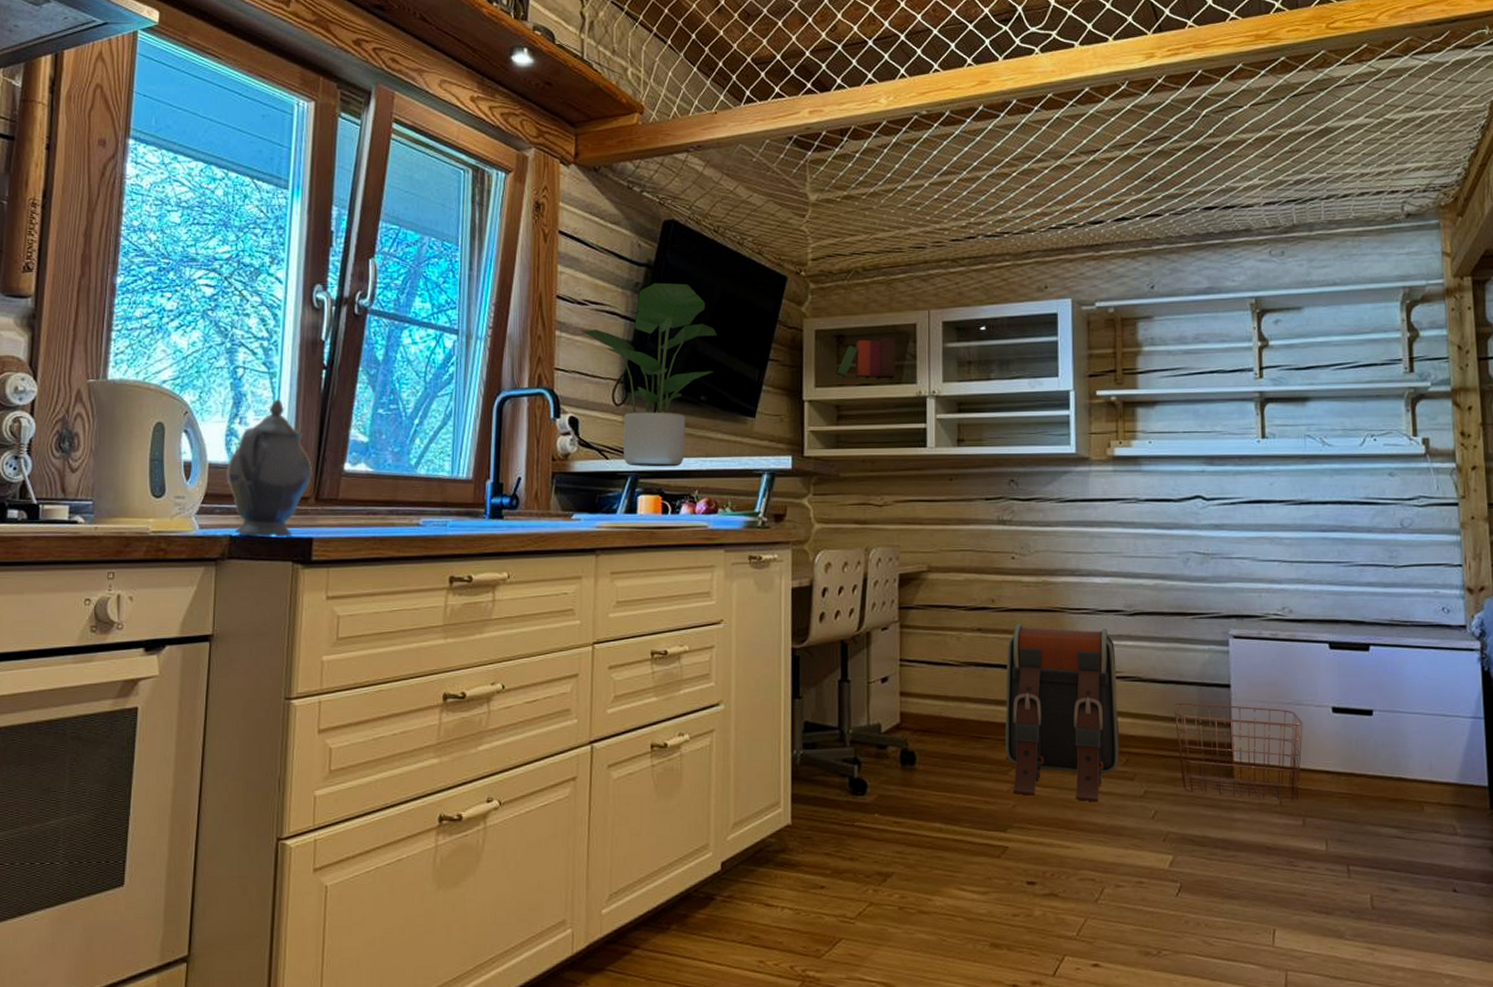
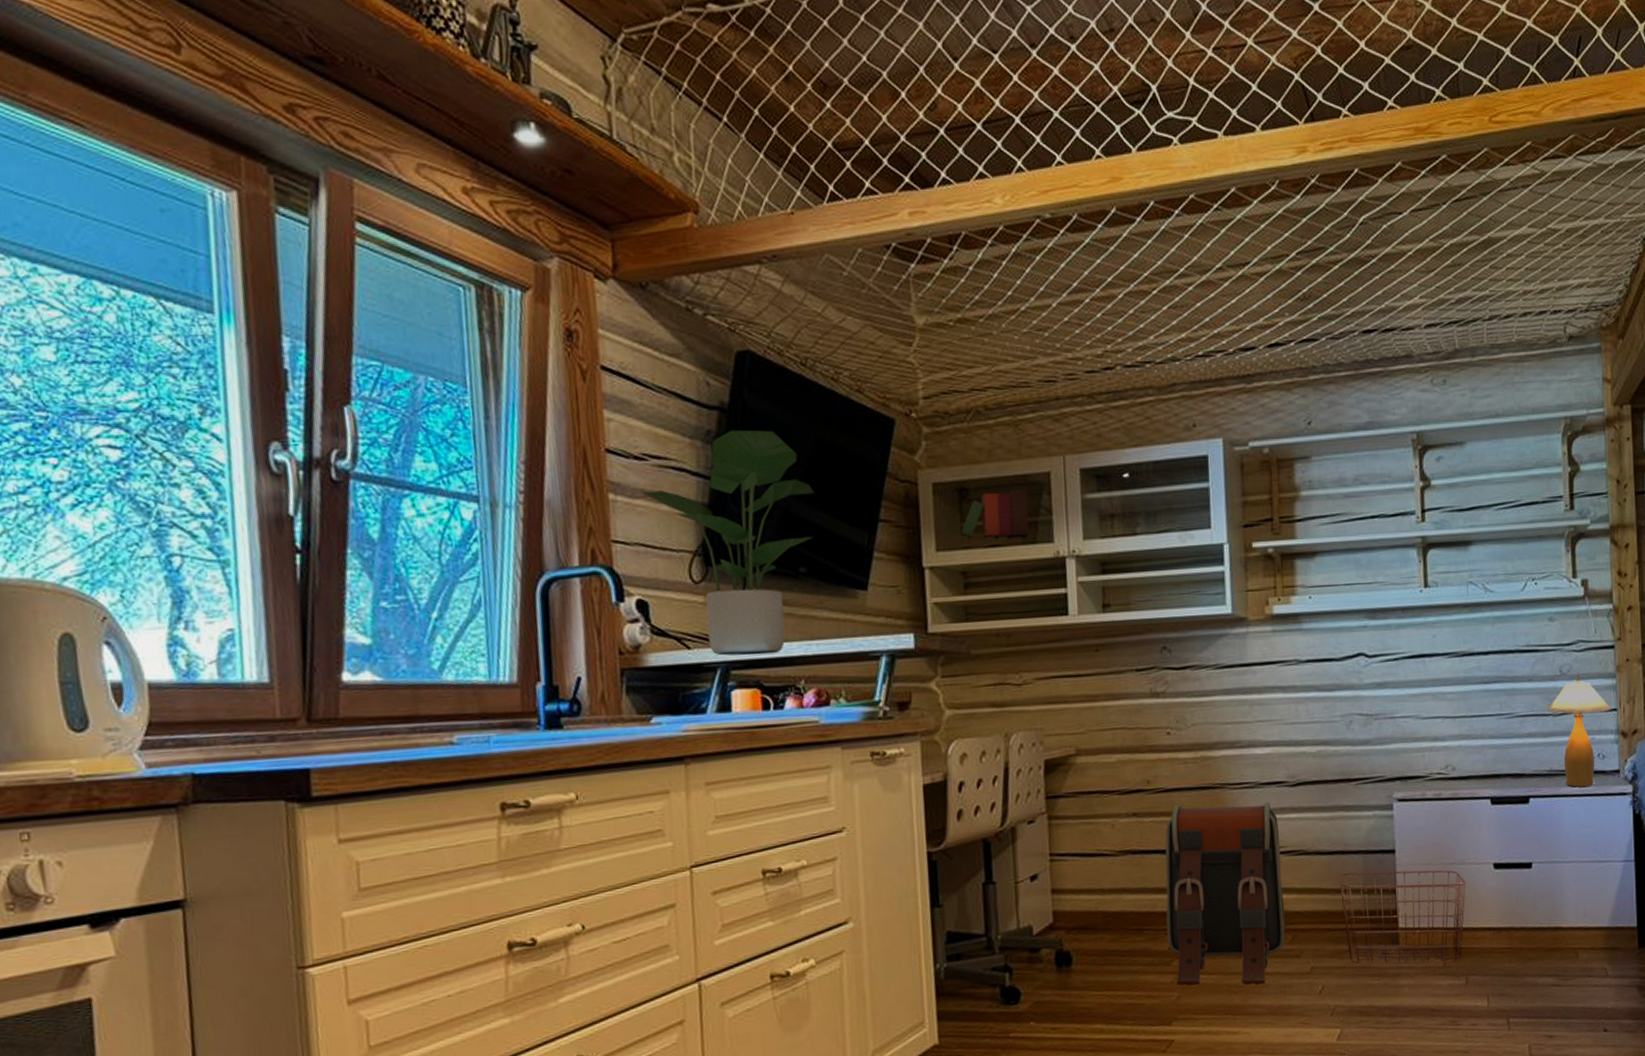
teapot: present [227,399,313,538] -> none [175,595,299,774]
table lamp: none [1387,528,1456,640] -> present [1546,674,1611,788]

